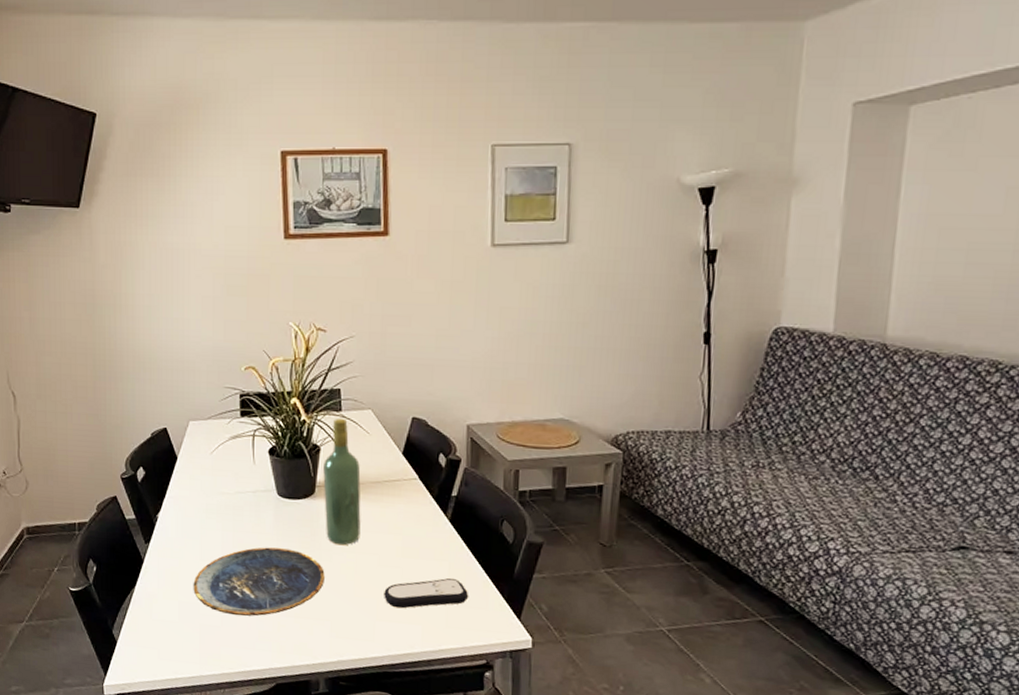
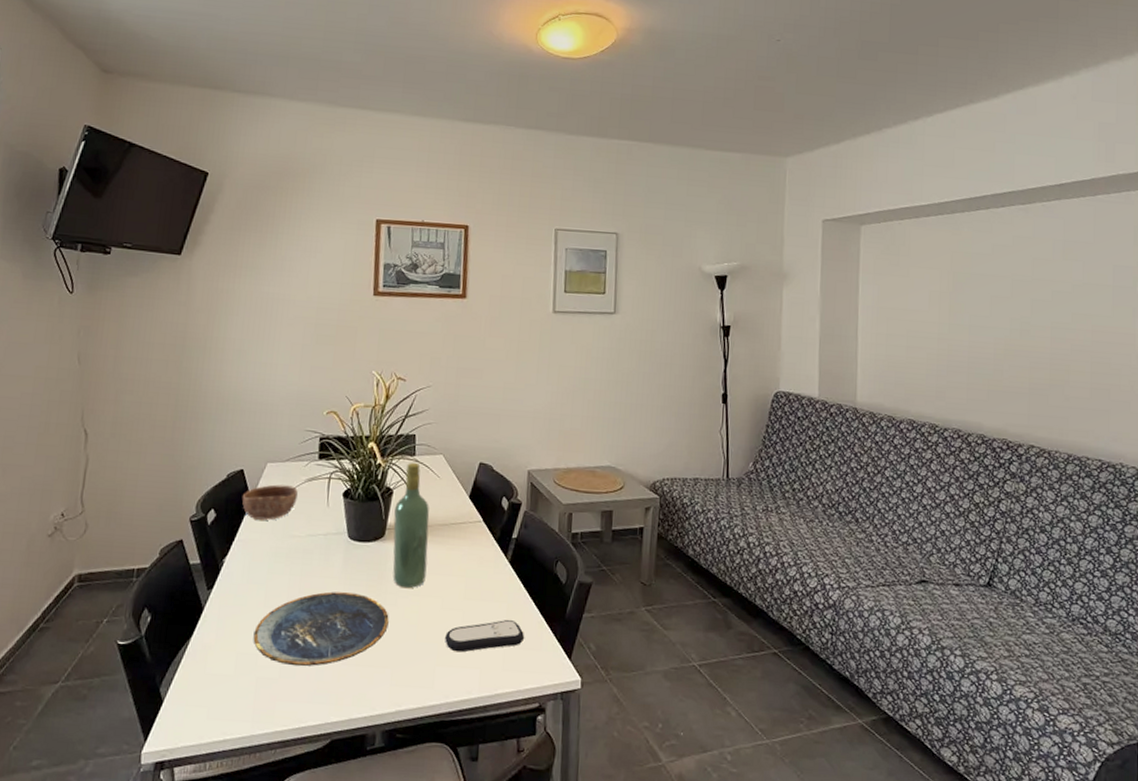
bowl: none [168,442,222,478] -> present [241,484,298,520]

